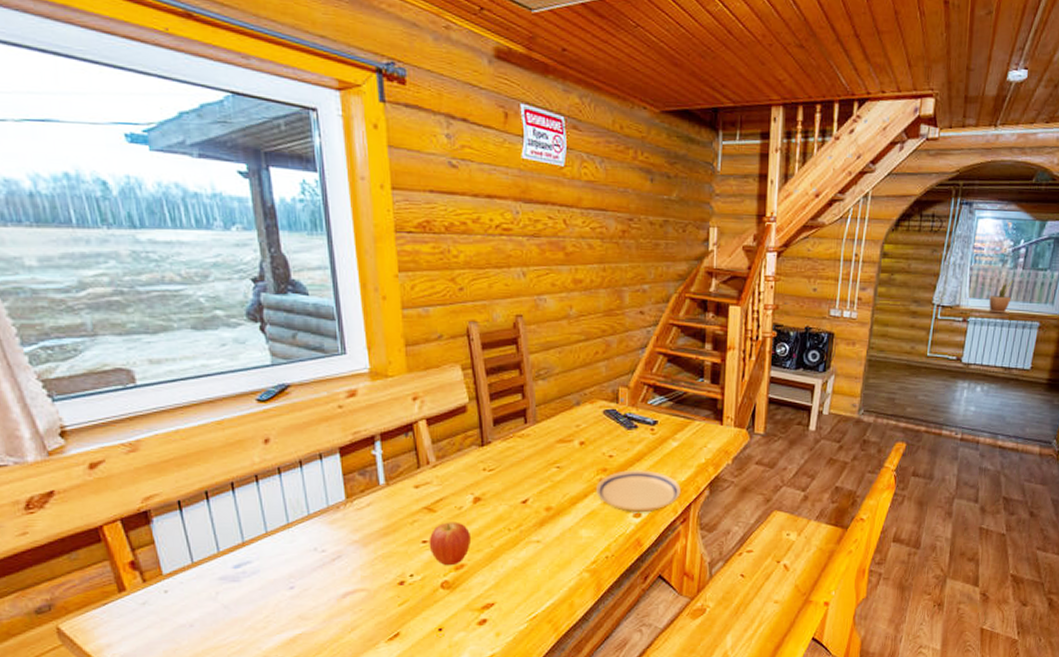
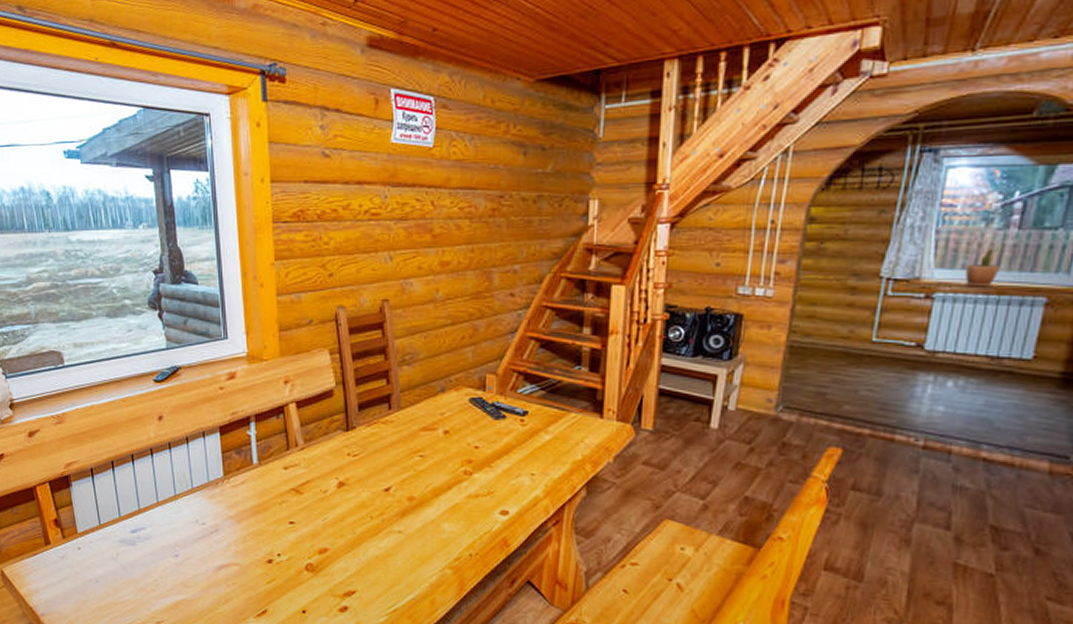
fruit: present [429,522,472,566] -> none [295,505,335,549]
plate: present [596,470,681,512] -> none [461,463,553,510]

